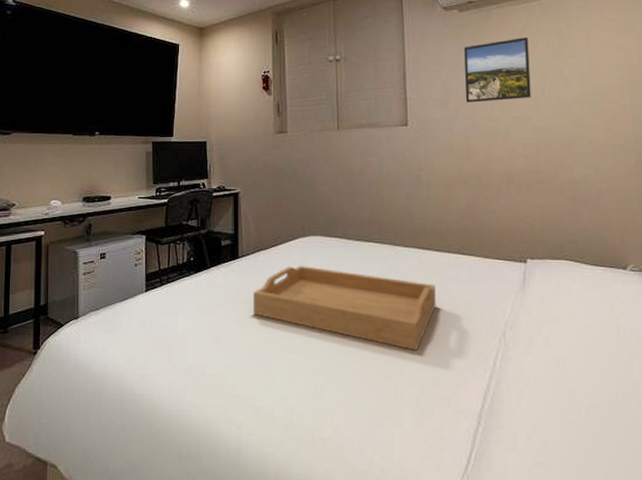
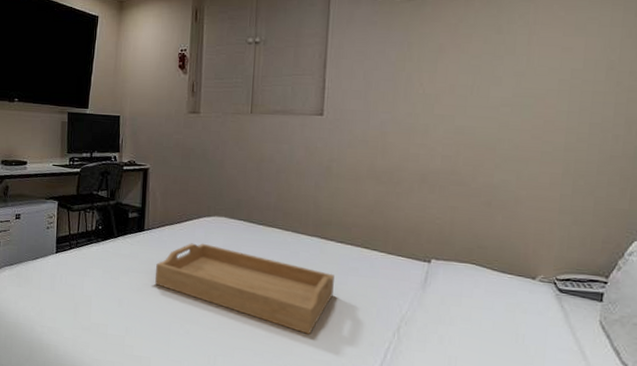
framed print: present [464,37,531,103] -> none [387,30,463,97]

